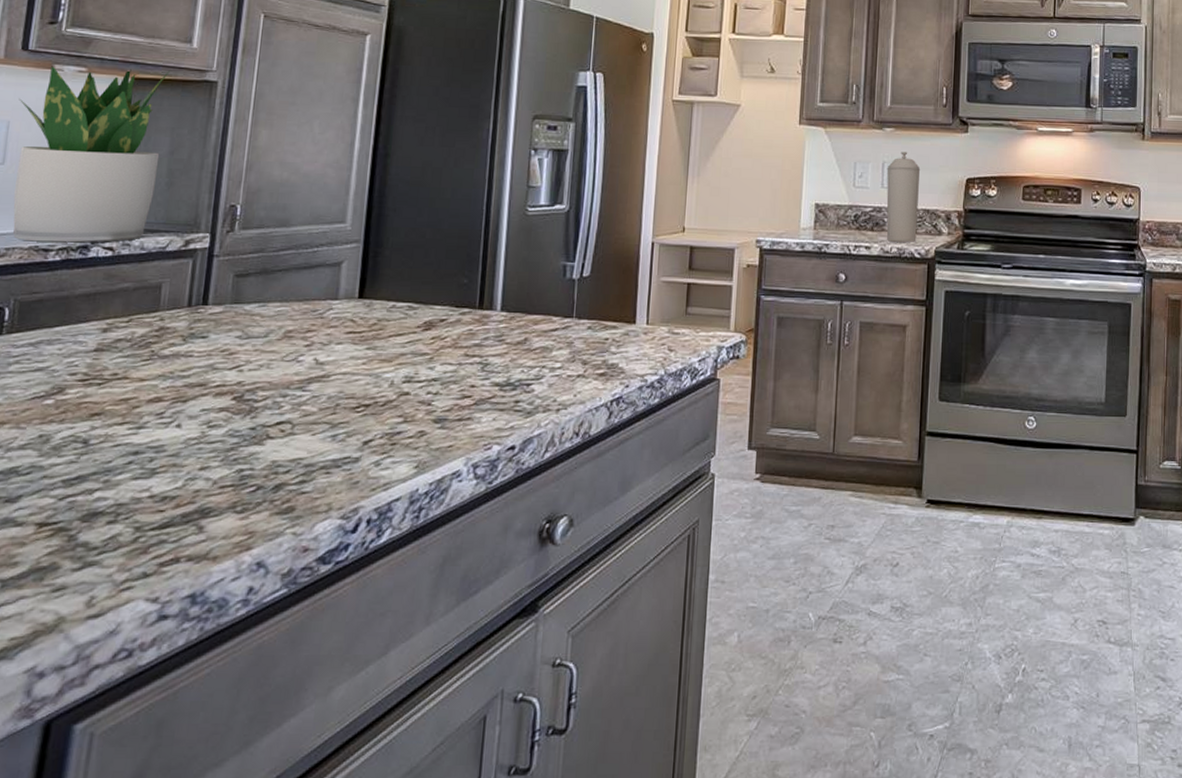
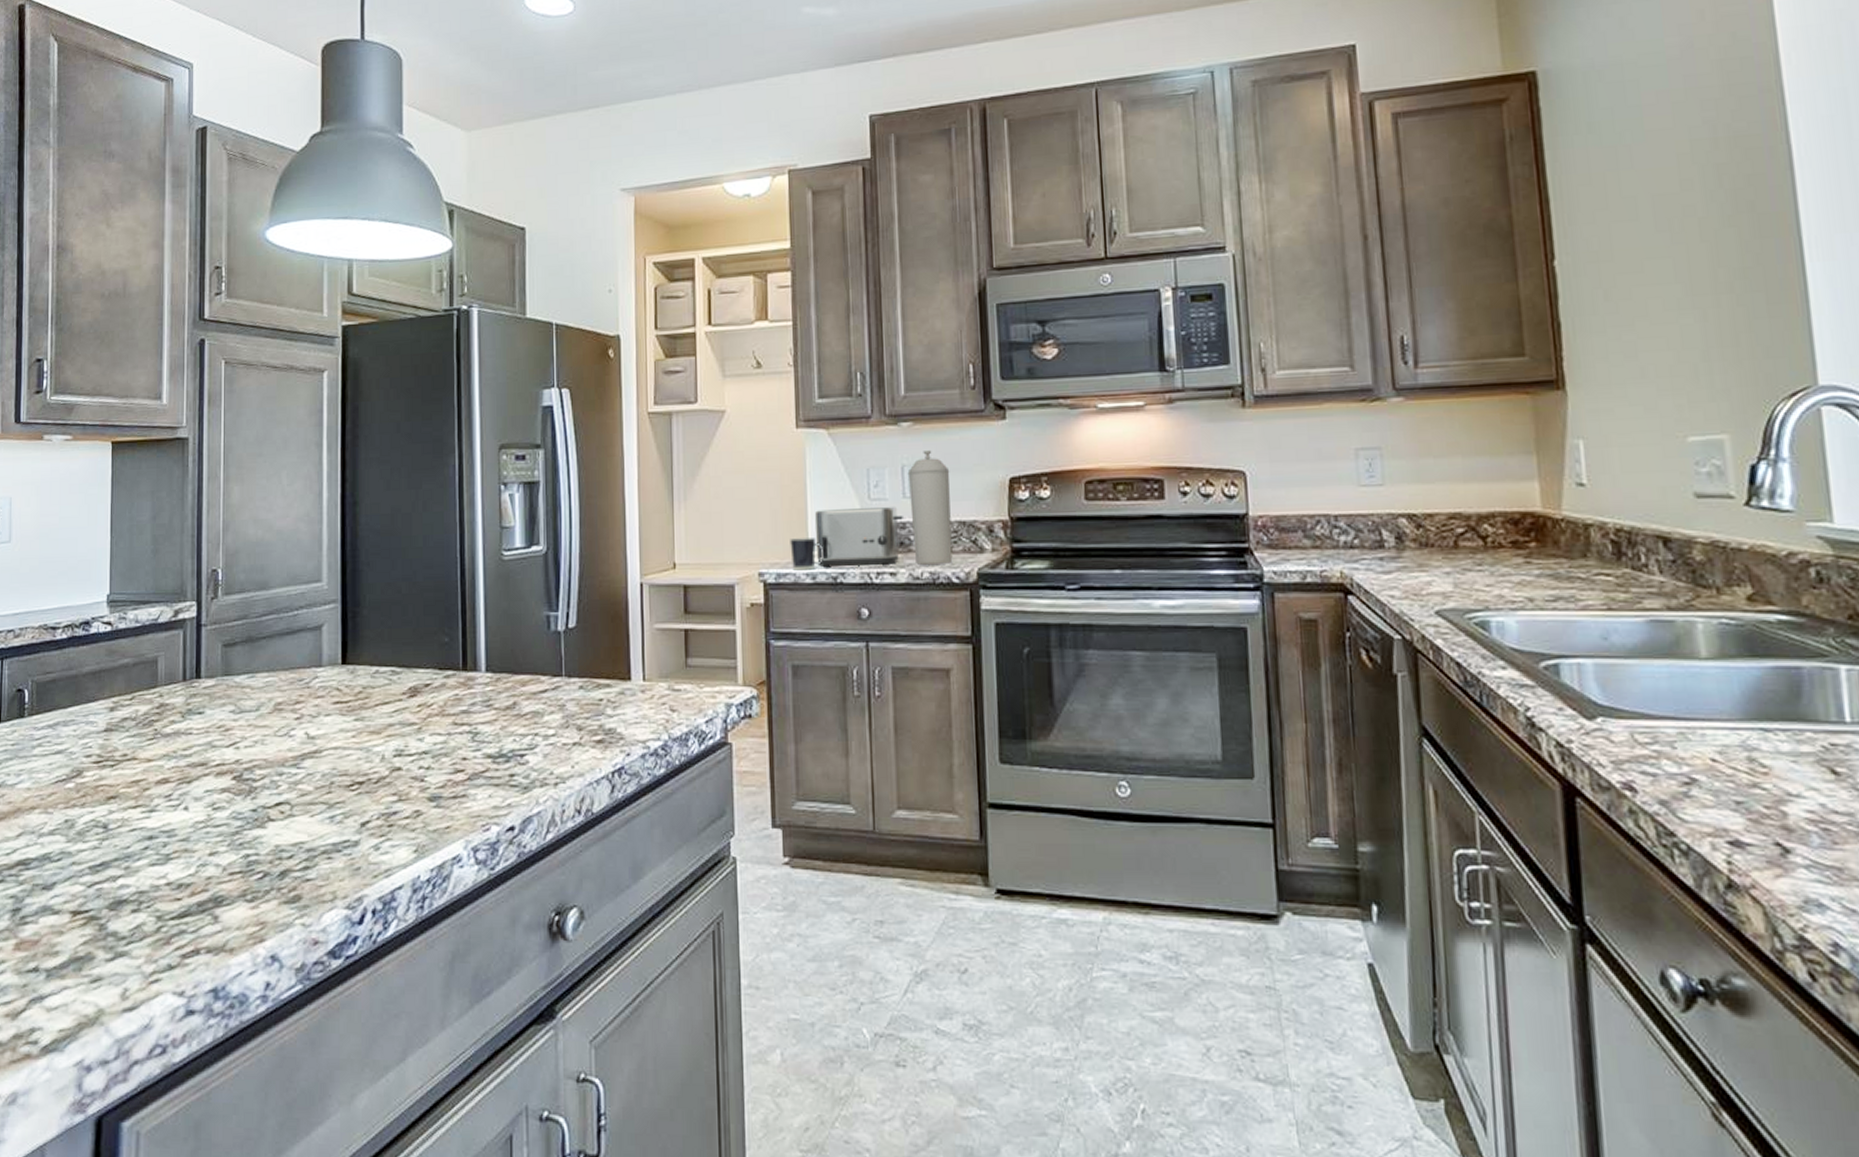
planter: present [13,67,170,243] -> none [17,431,145,620]
mug: none [785,214,813,241] -> present [790,538,825,572]
toaster: none [806,192,880,240] -> present [814,506,903,568]

